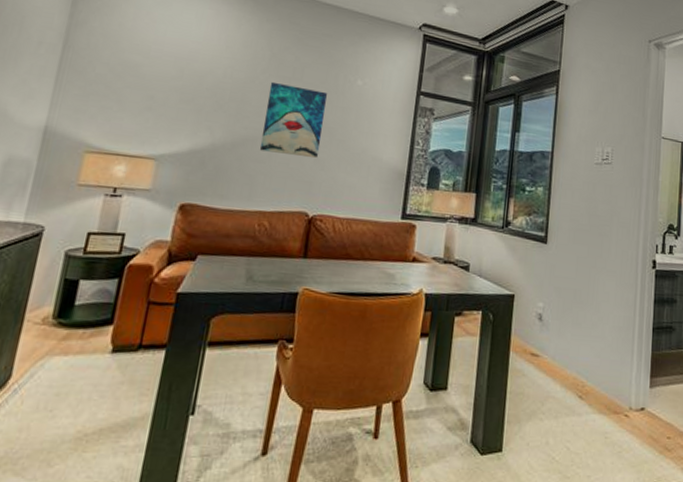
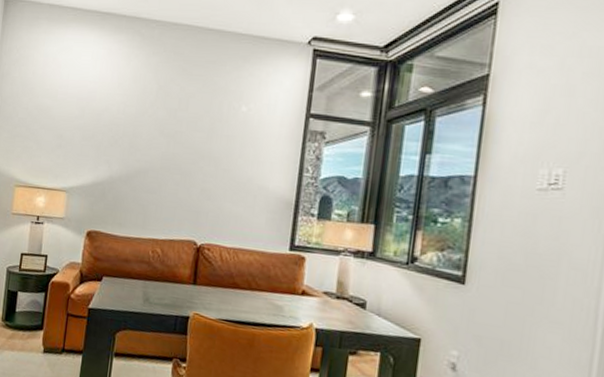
wall art: present [259,81,328,159] -> none [150,114,213,189]

